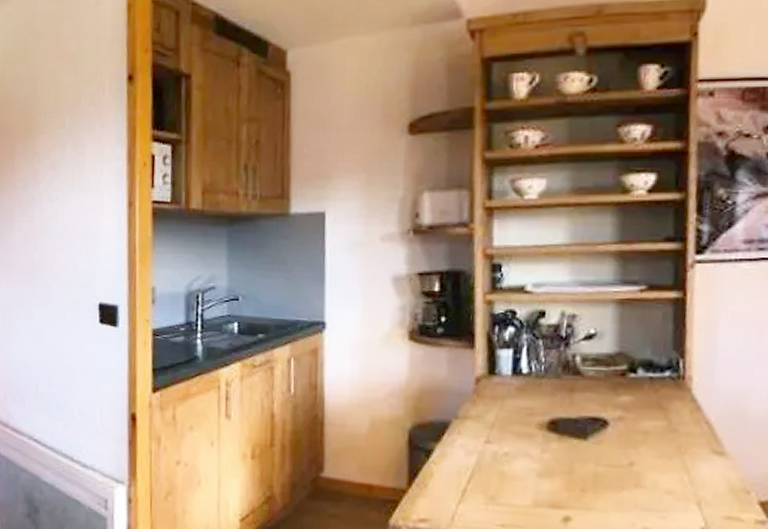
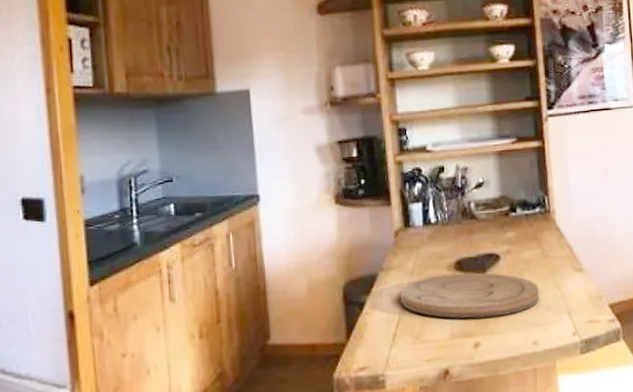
cutting board: none [474,432,659,492] -> present [399,272,540,320]

